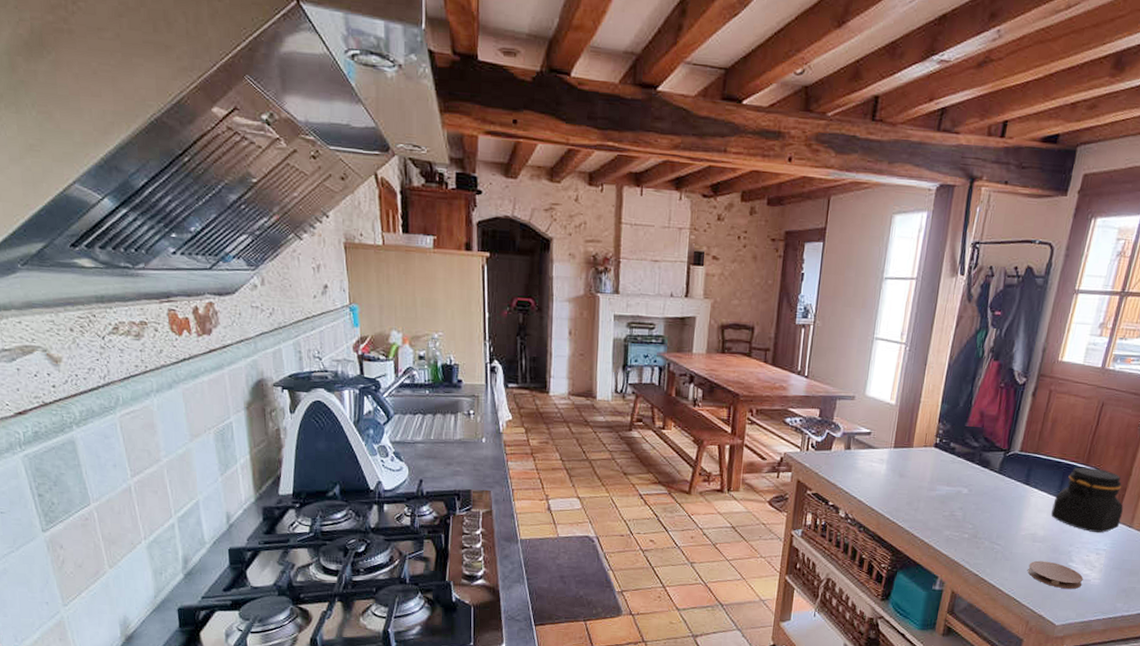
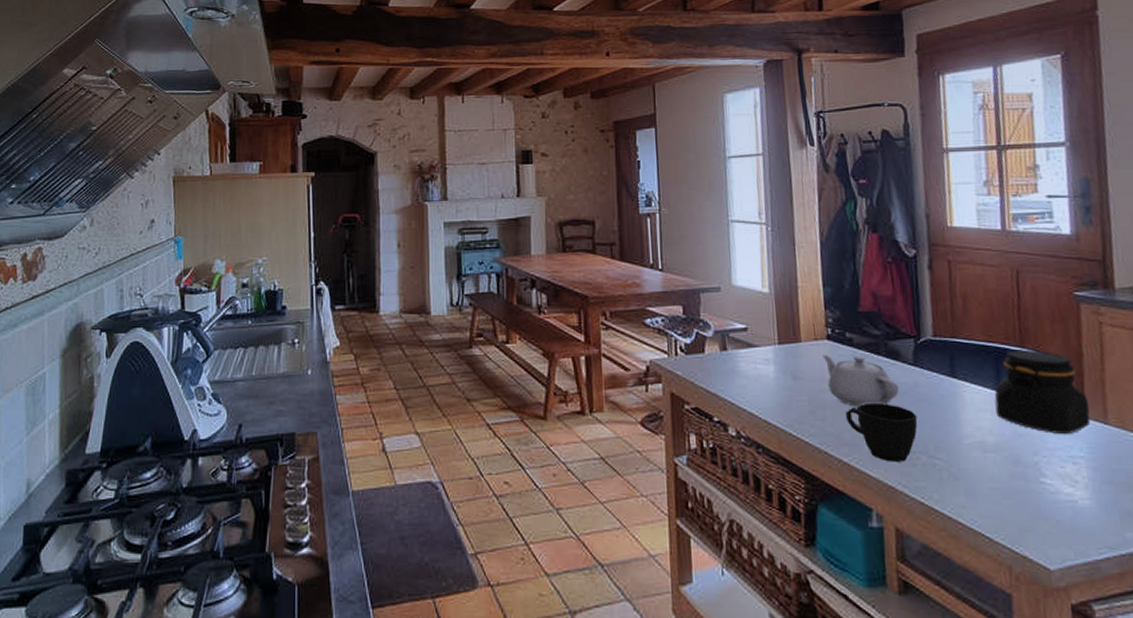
teapot: none [926,459,982,502] -> present [822,354,899,407]
cup: none [935,499,991,545] -> present [846,403,918,462]
coaster: present [1028,560,1083,590] -> none [987,478,1069,516]

